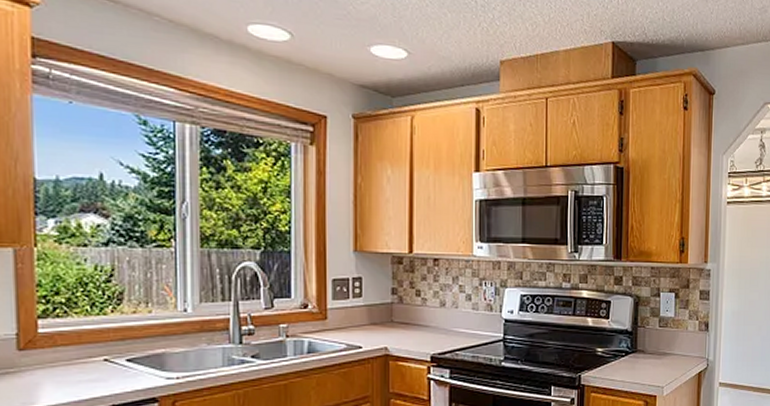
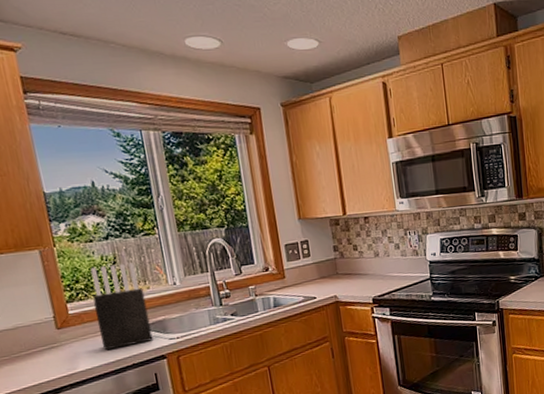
knife block: none [73,277,145,385] -> present [90,262,154,351]

